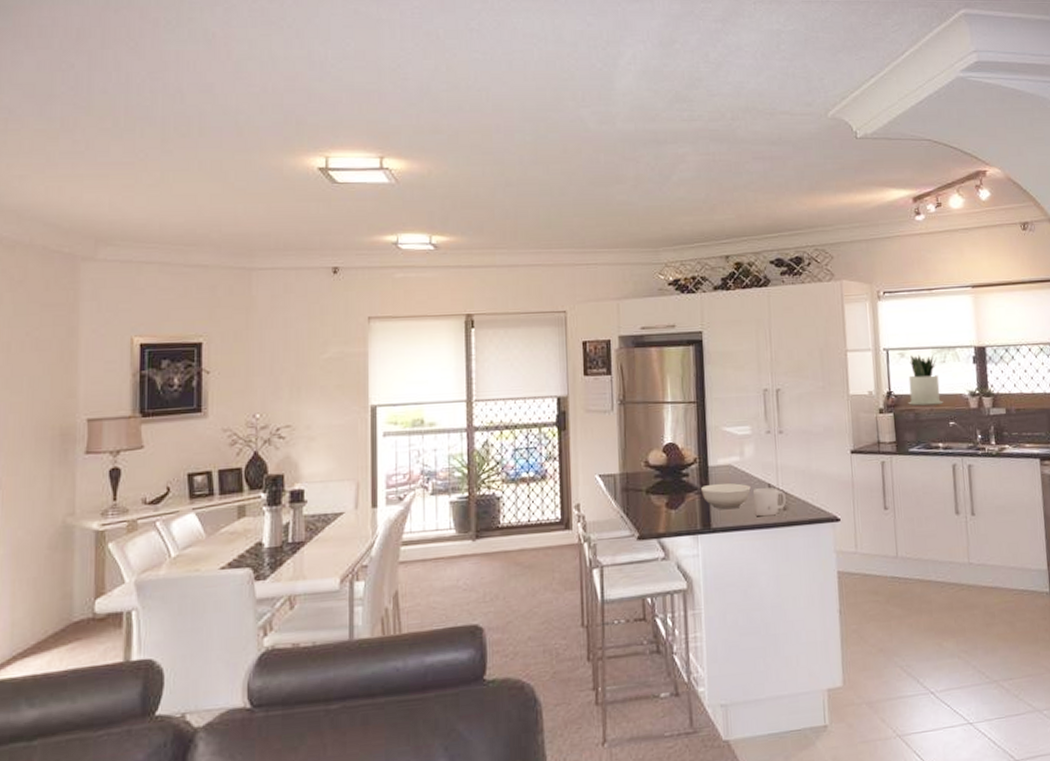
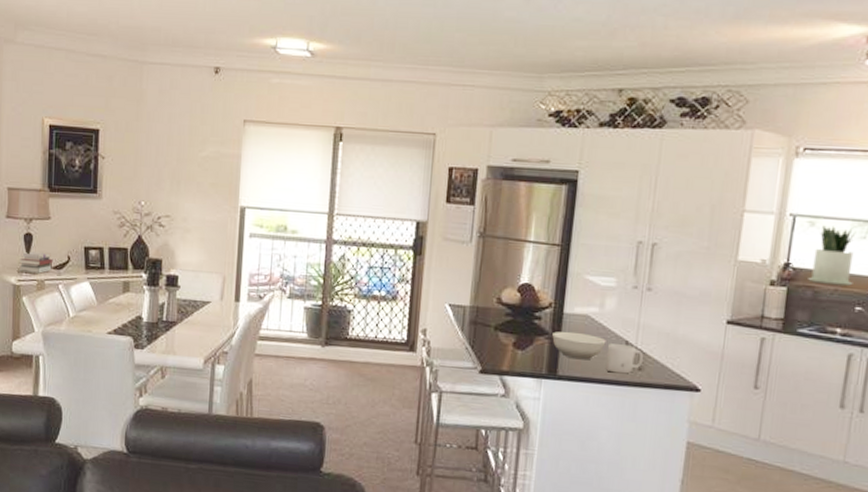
books: none [101,487,148,516] -> present [18,251,53,274]

